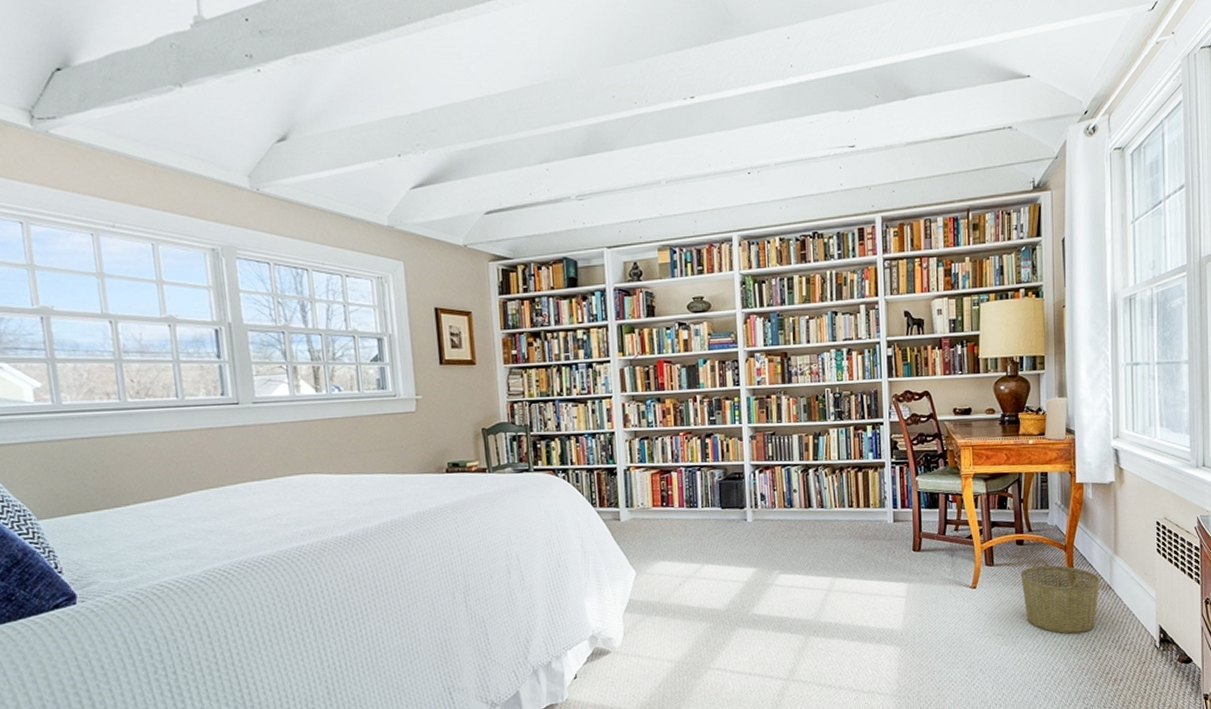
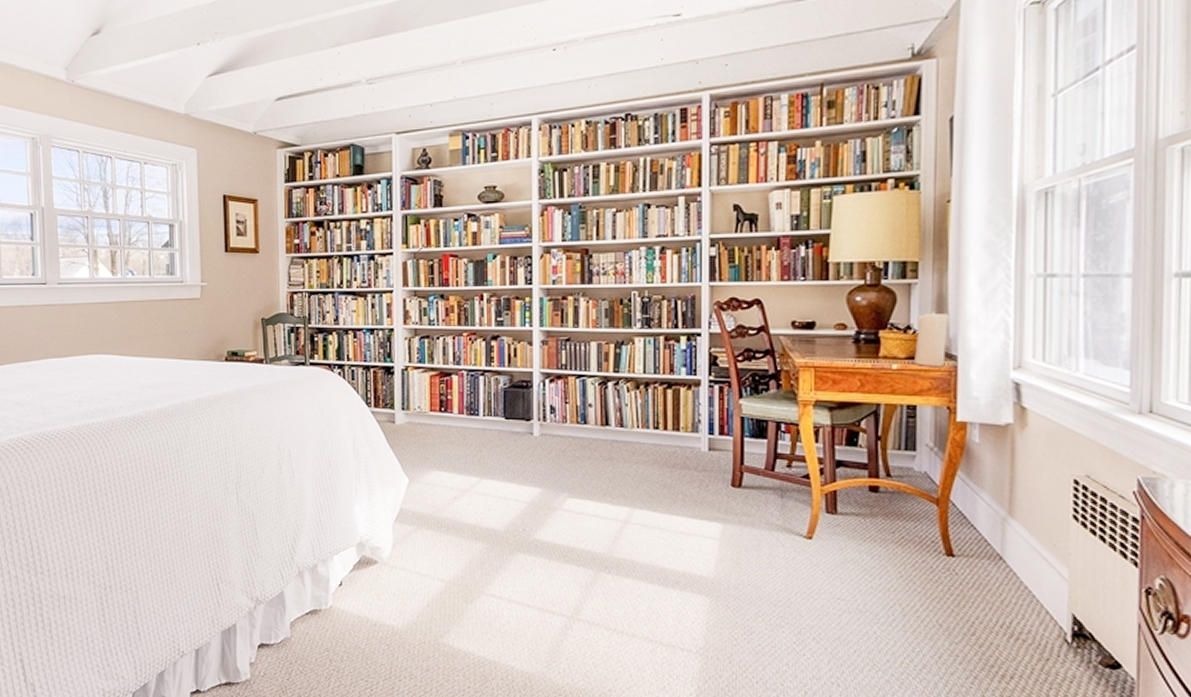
basket: present [1020,558,1100,634] -> none [873,510,986,610]

